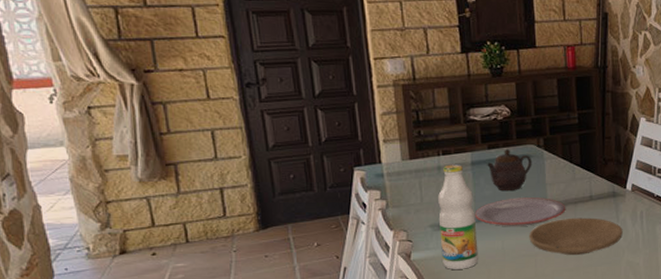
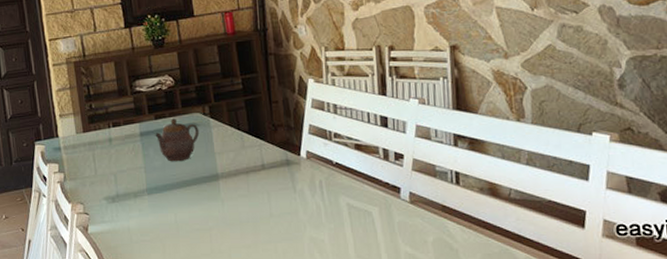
bottle: present [438,164,478,269] -> none [111,136,152,244]
plate: present [474,198,566,227] -> none [146,167,238,199]
plate: present [529,217,623,255] -> none [202,188,302,229]

